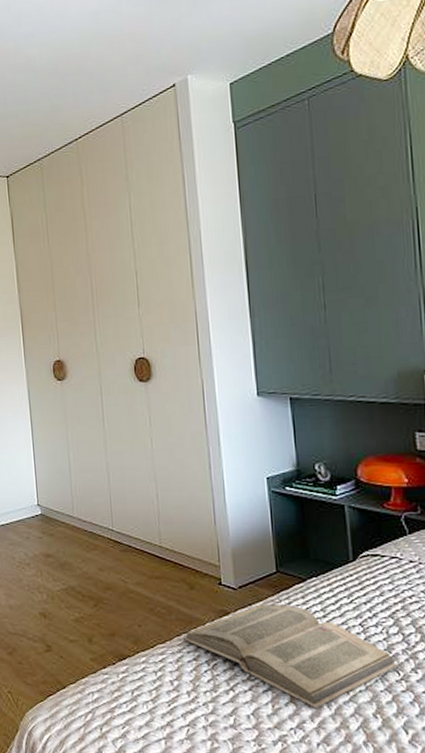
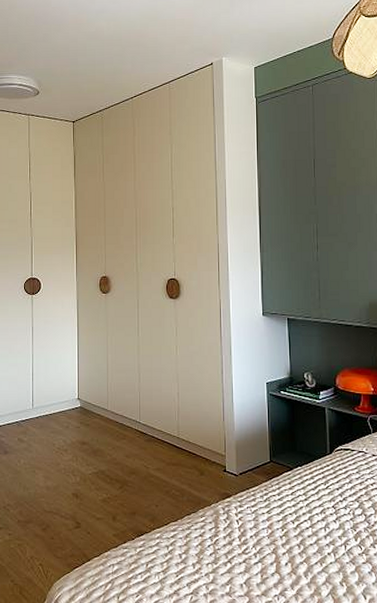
book: present [182,604,398,709] -> none [191,489,361,578]

